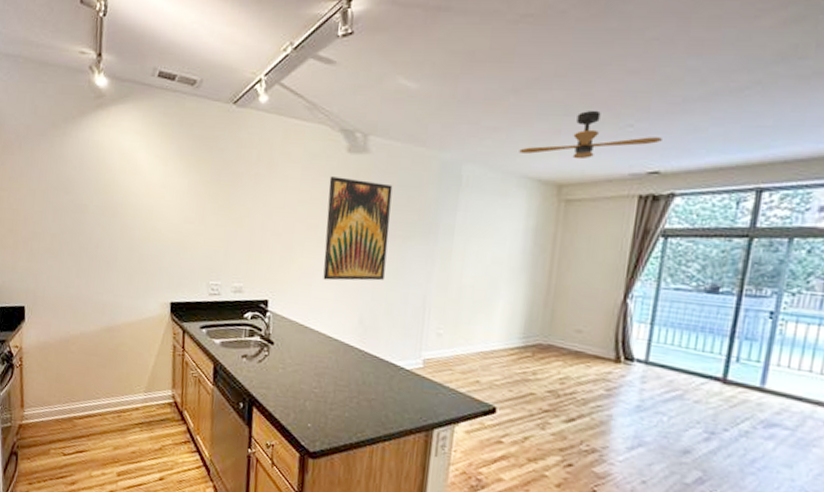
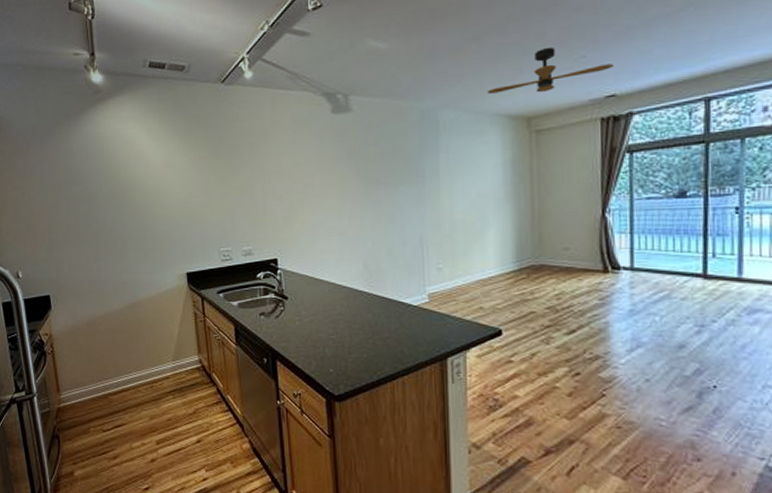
wall art: present [323,176,393,281] -> none [319,136,381,233]

